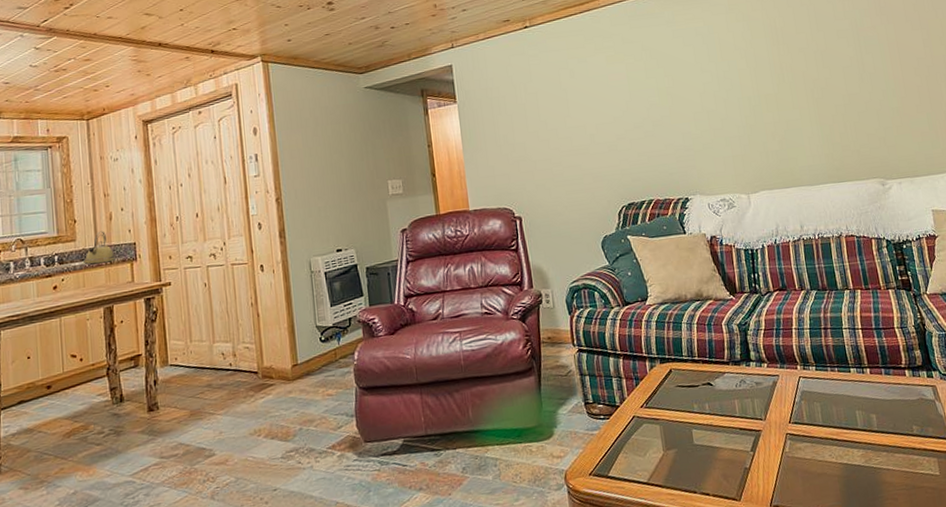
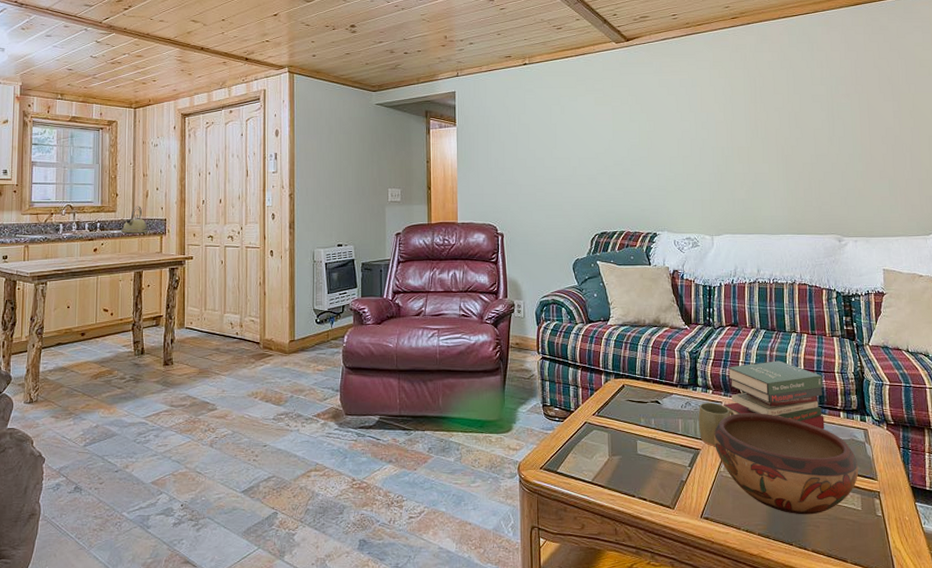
mug: none [755,377,794,425] -> present [698,403,734,446]
decorative bowl: none [774,381,932,489] -> present [713,413,859,515]
books: none [780,322,891,392] -> present [723,360,825,430]

